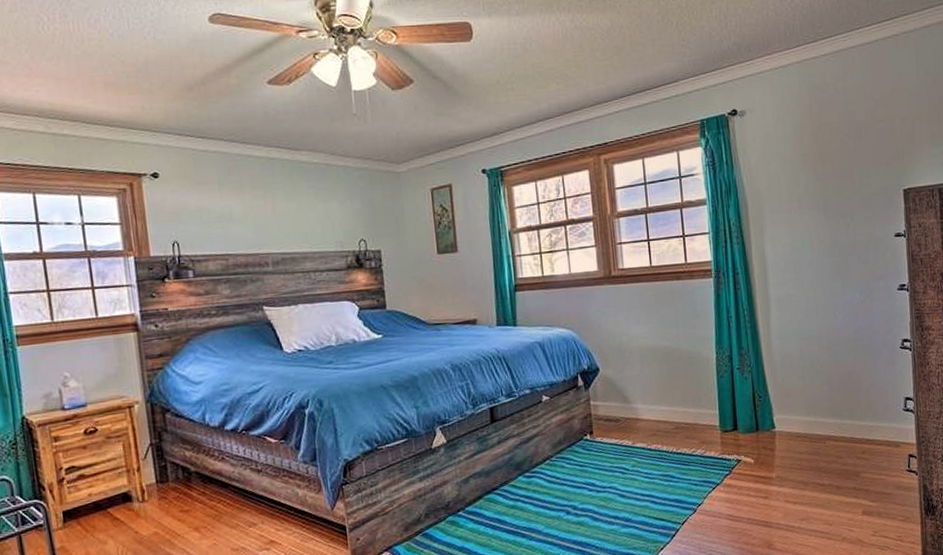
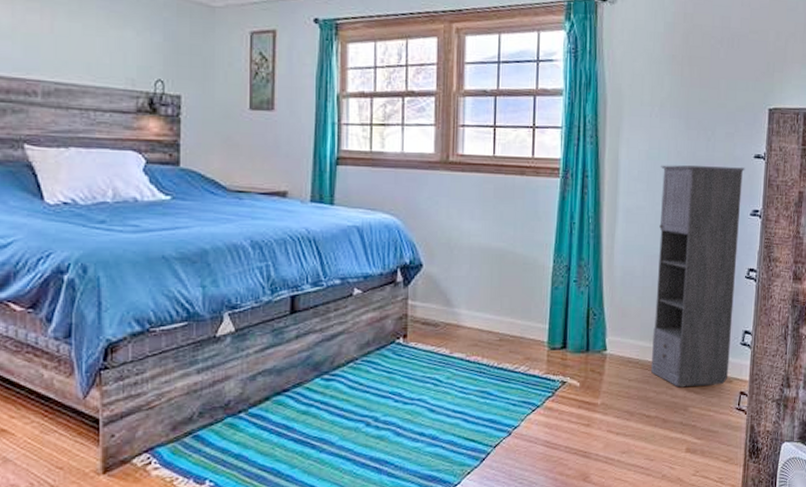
storage cabinet: none [806,247,895,456] -> present [650,165,745,388]

